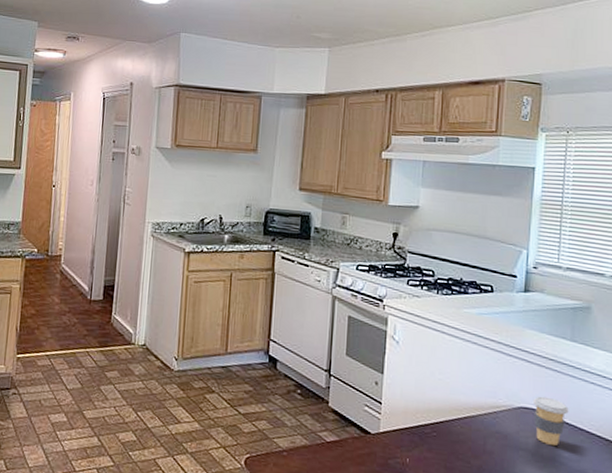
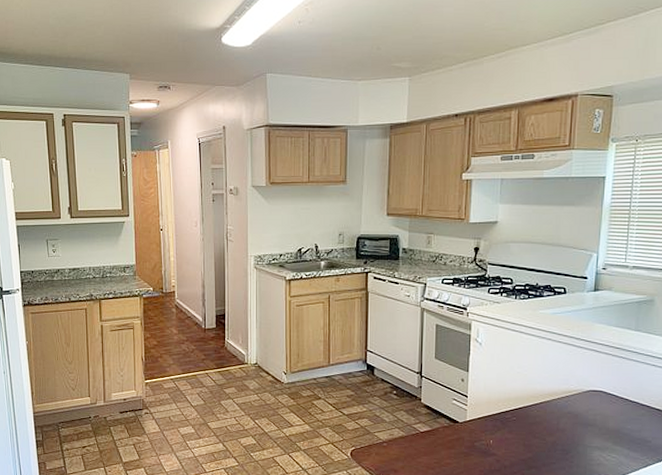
coffee cup: present [532,396,569,445] -> none [600,380,632,420]

